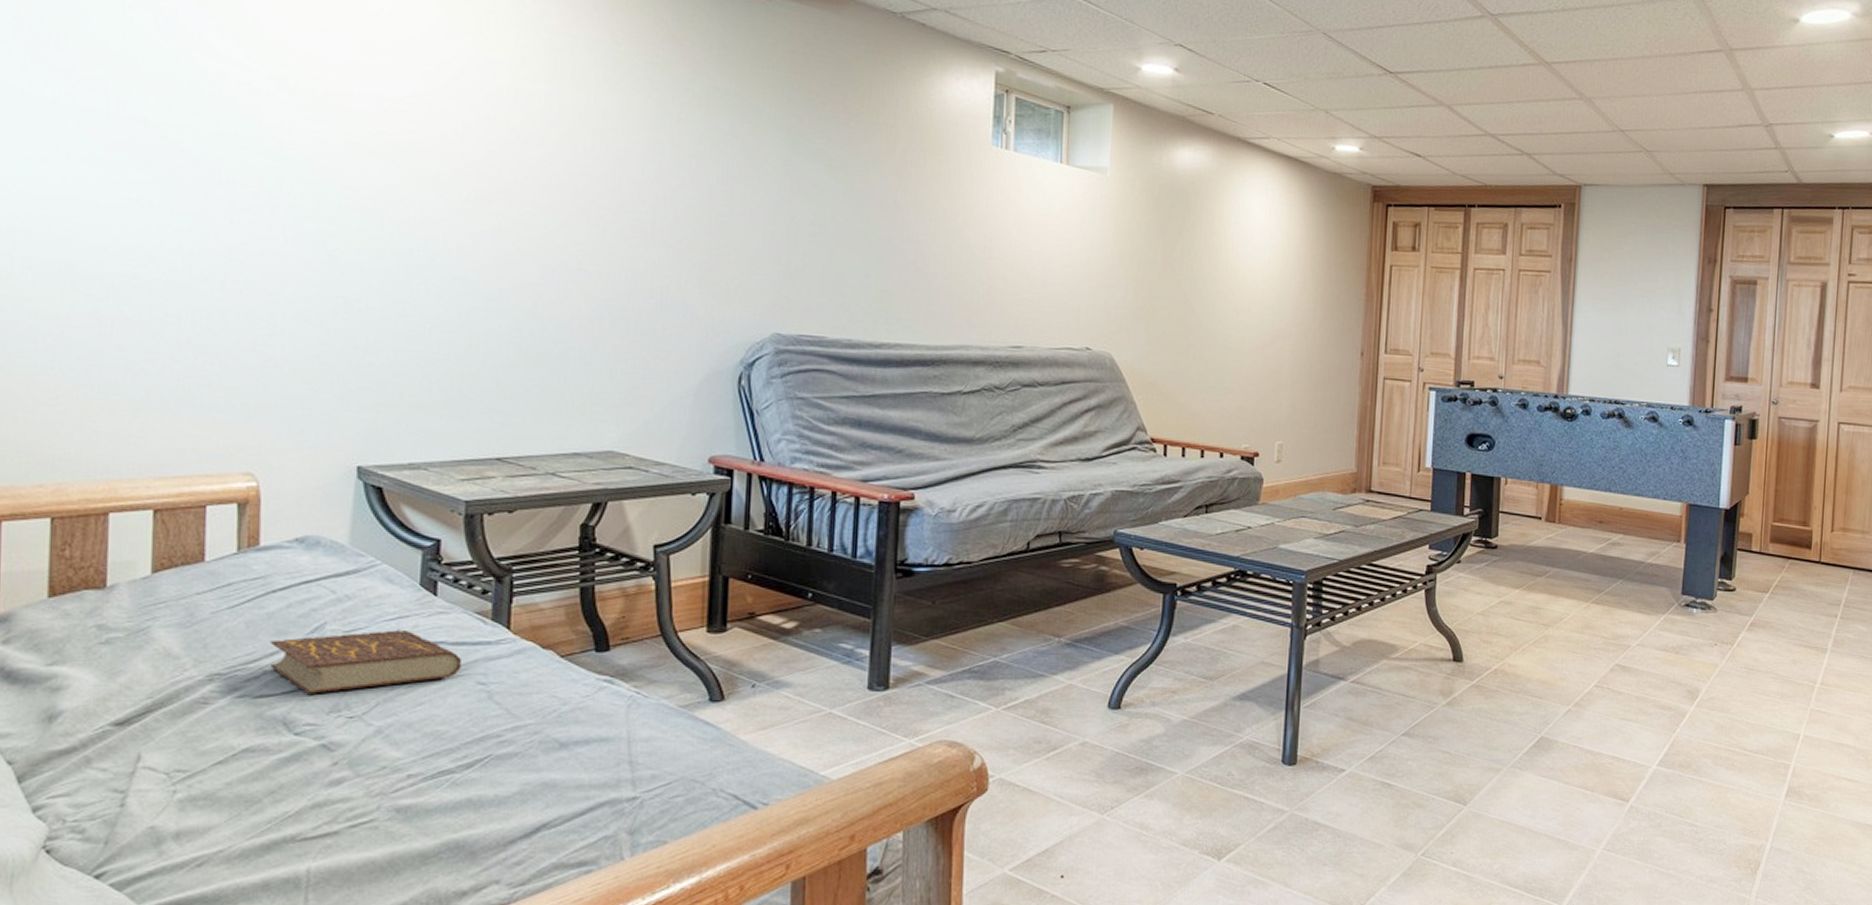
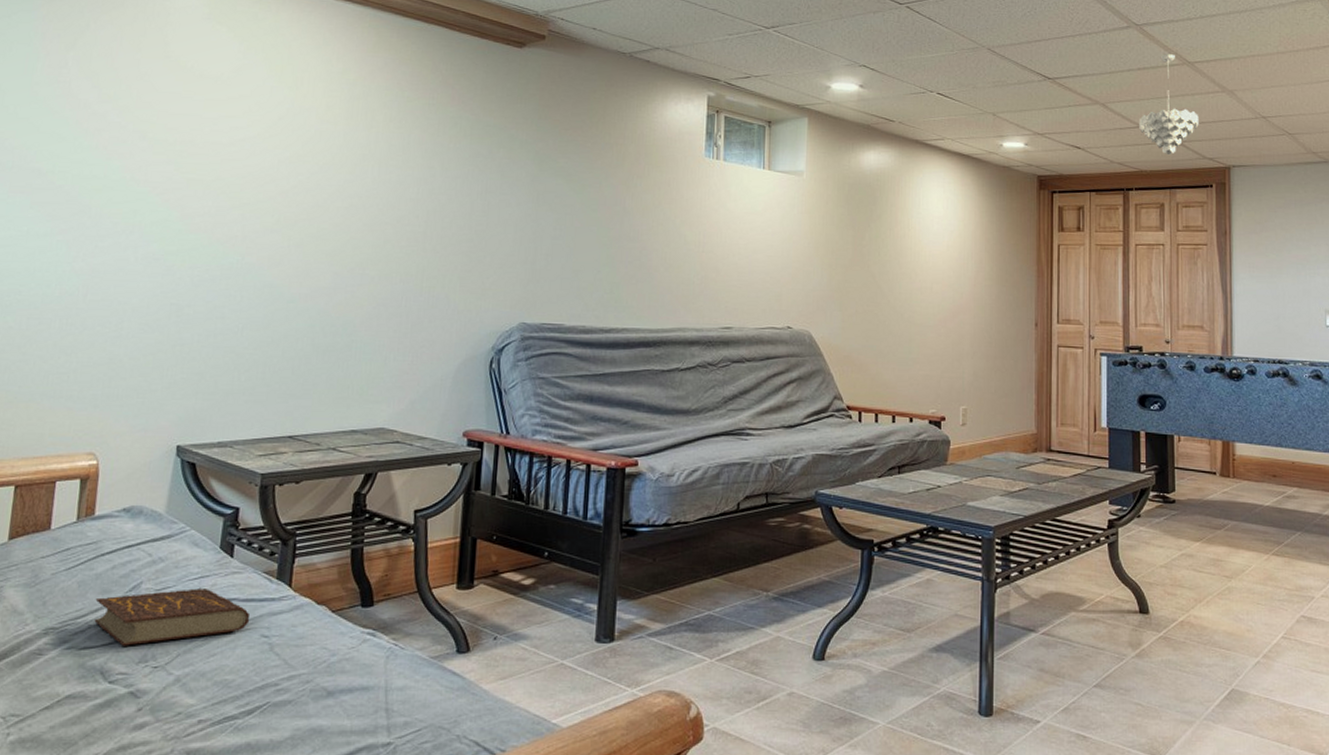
pendant light: none [1486,51,1552,170] -> present [1139,54,1199,156]

